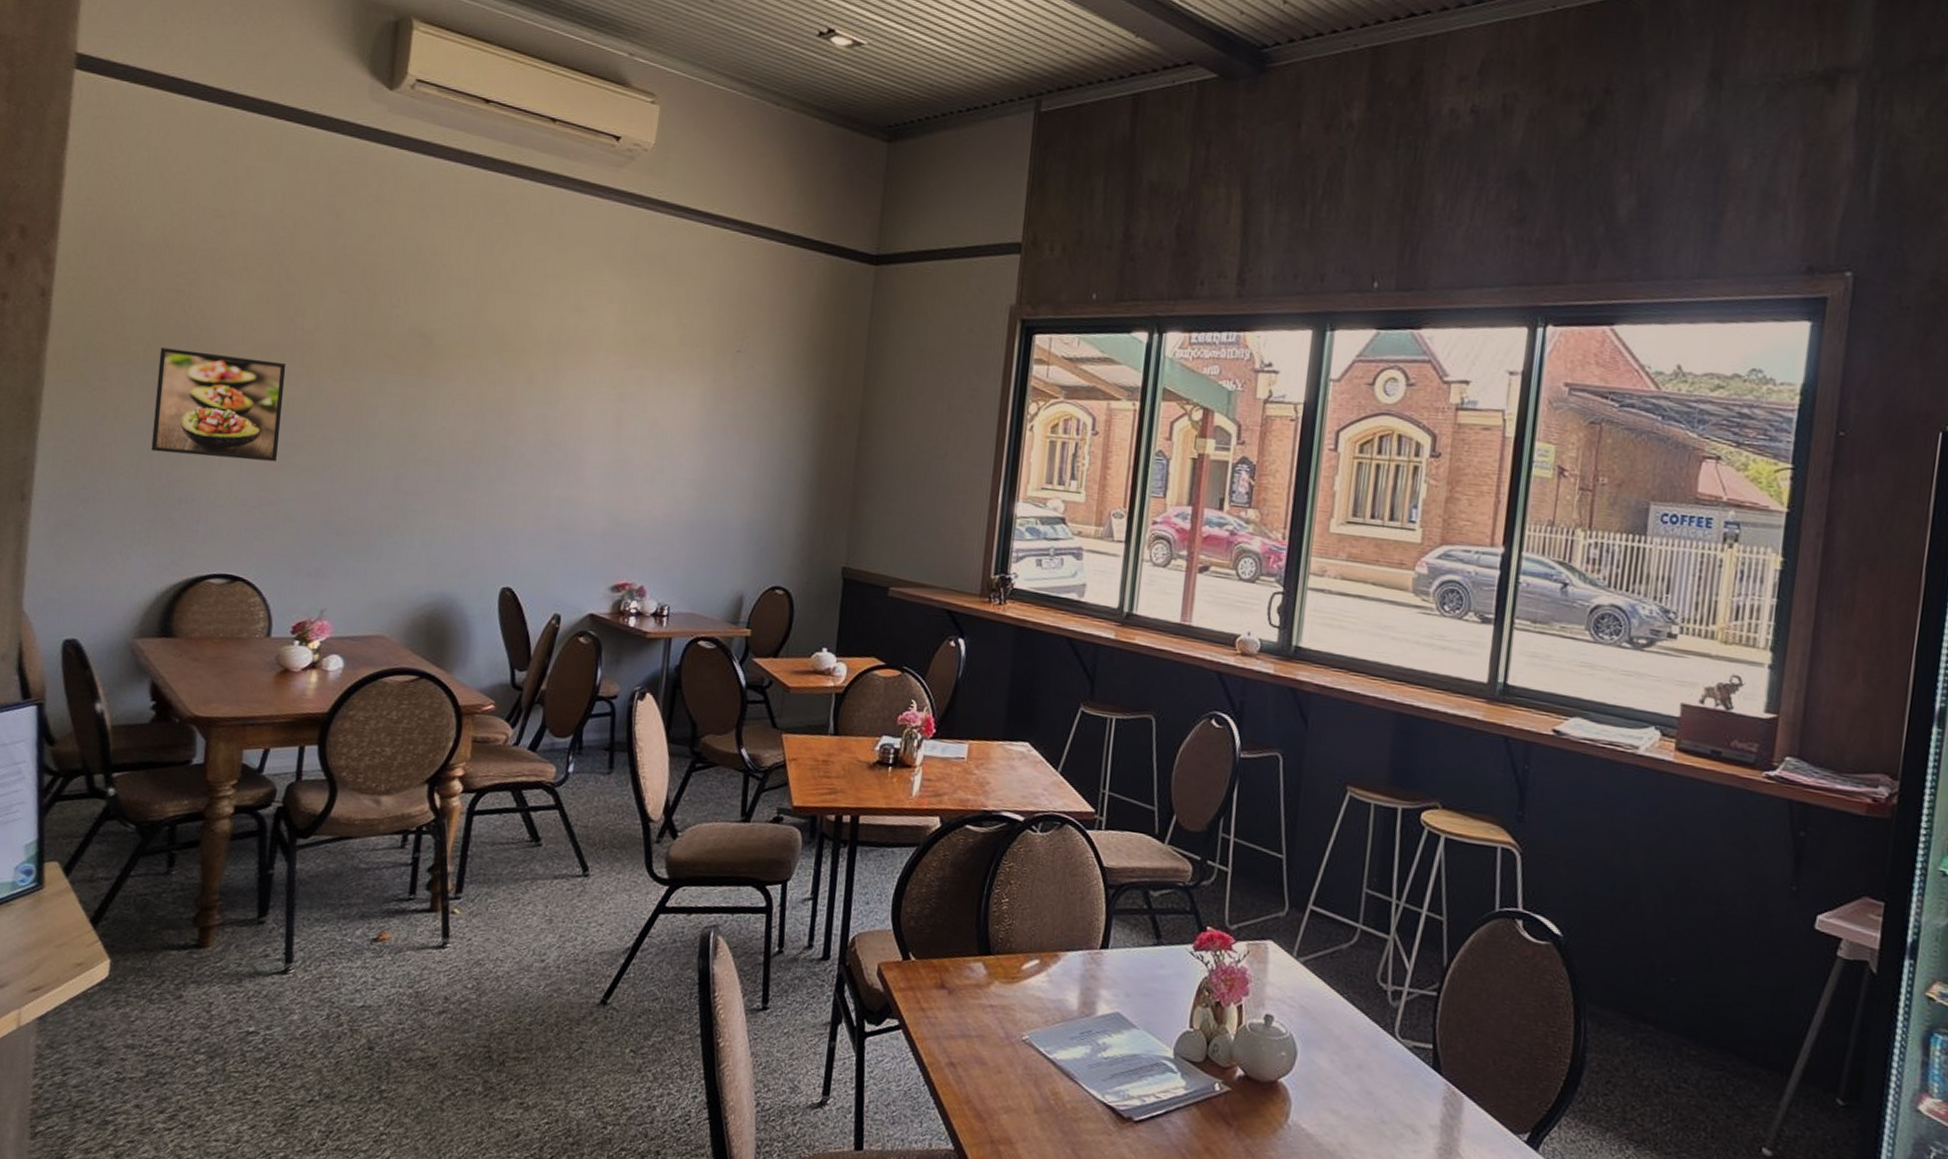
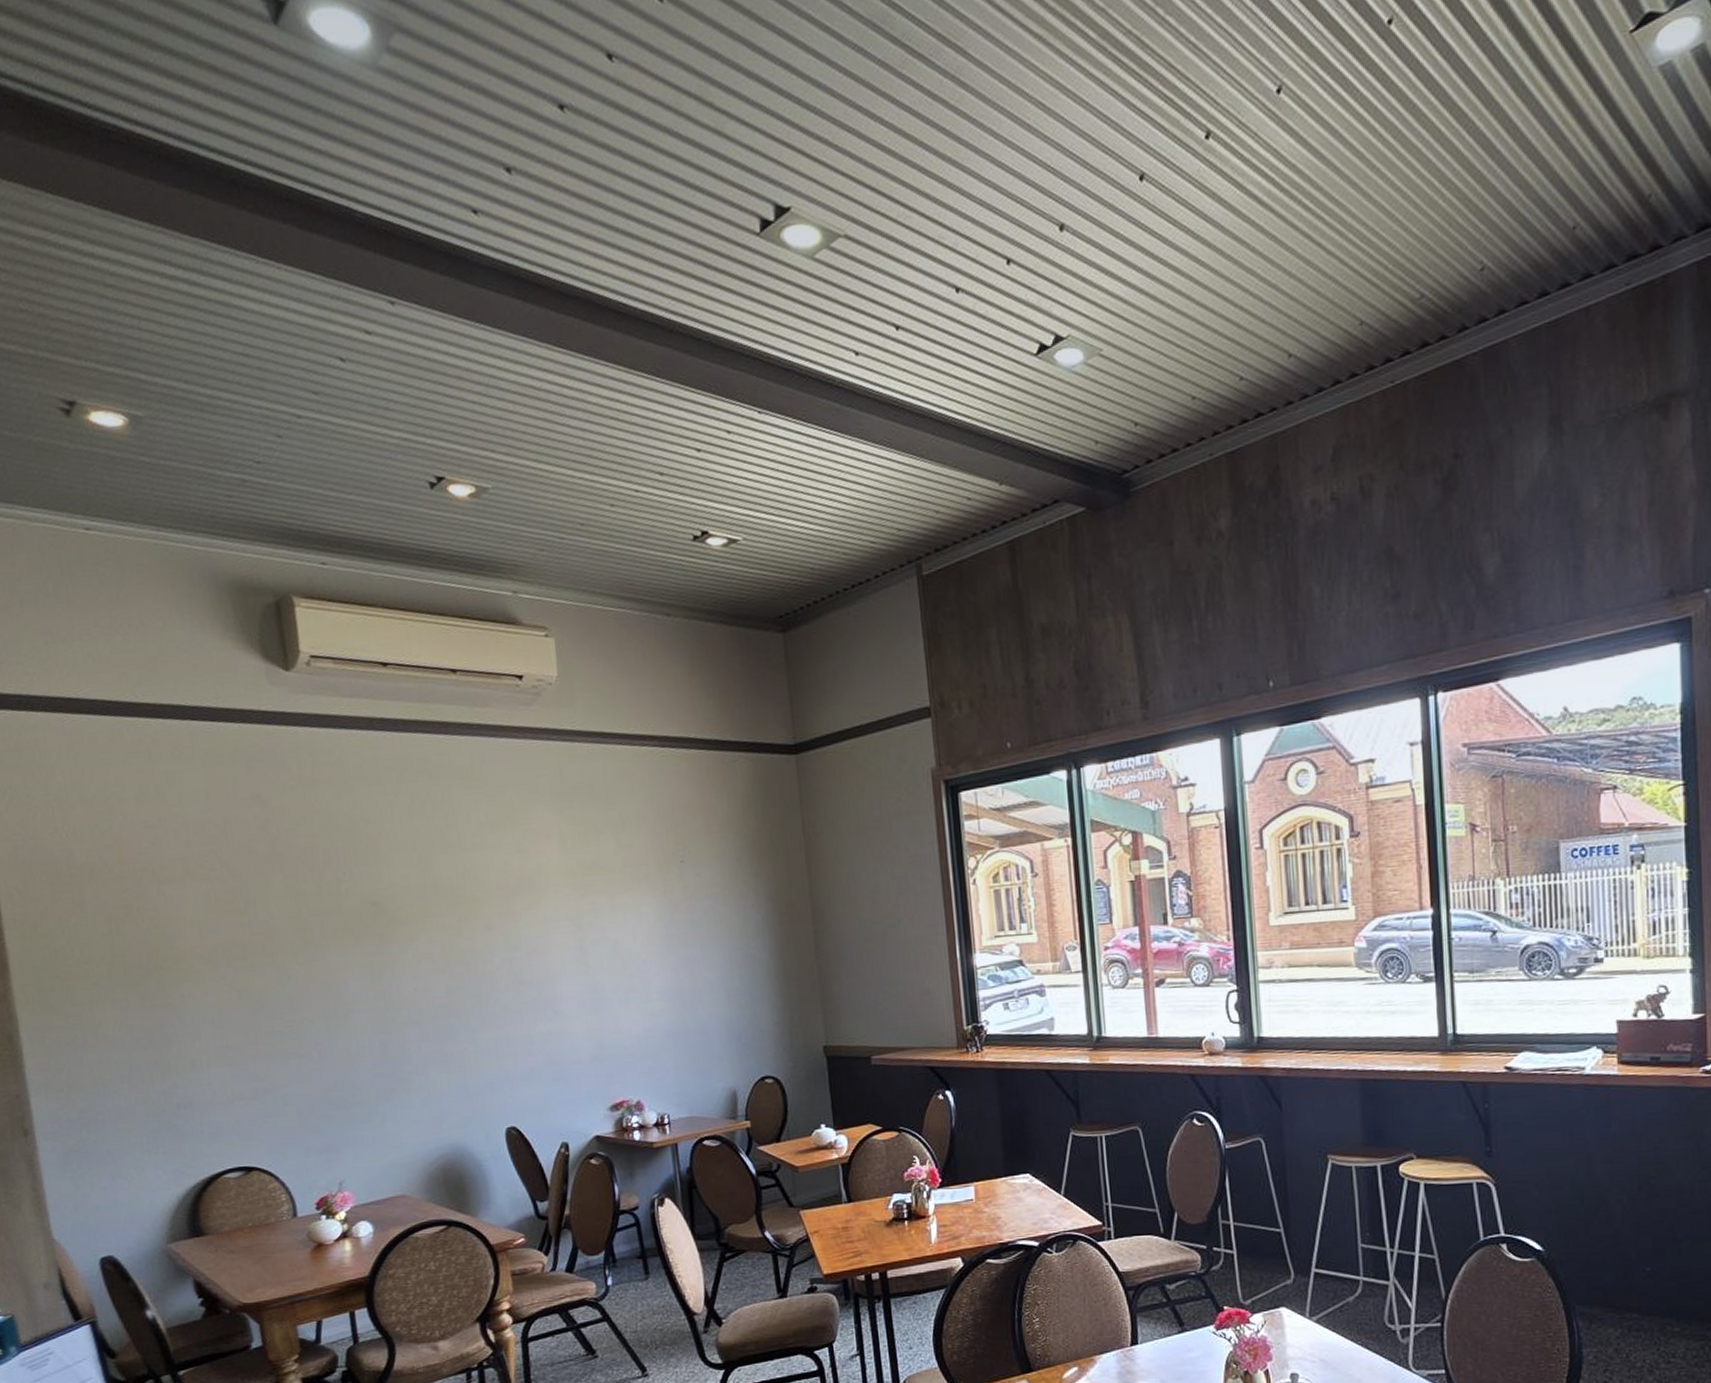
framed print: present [151,347,286,462] -> none [123,956,263,1065]

